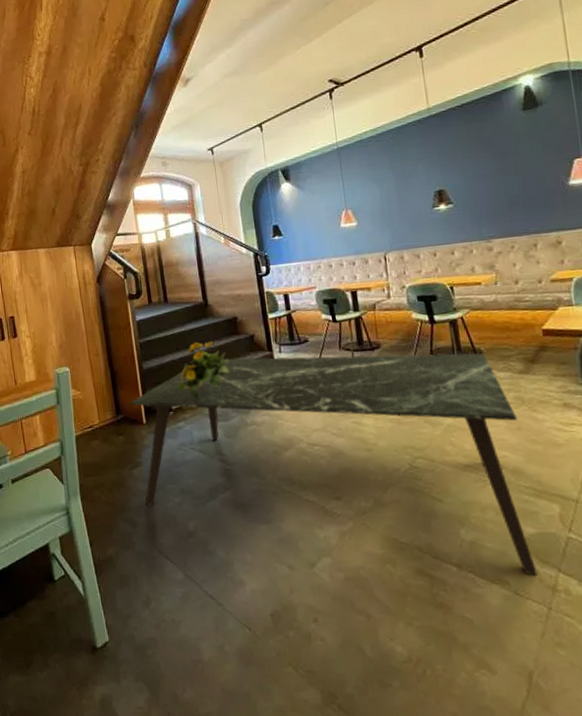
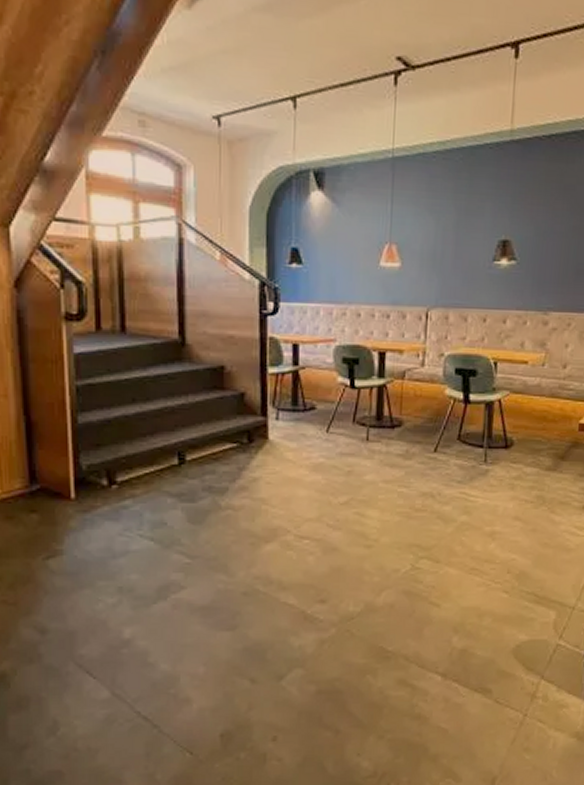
dining table: present [129,353,538,576] -> none [52,420,535,683]
flowering plant: present [178,341,230,399] -> none [129,393,206,471]

